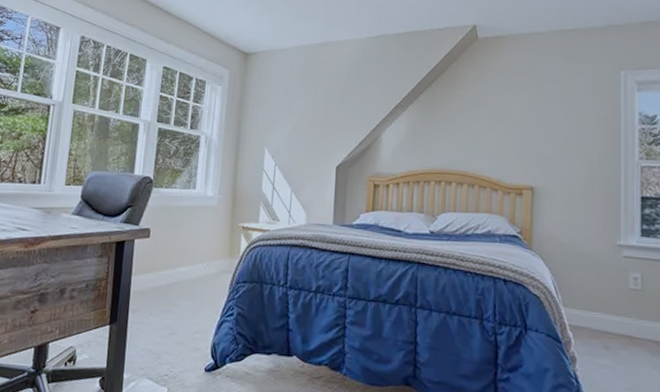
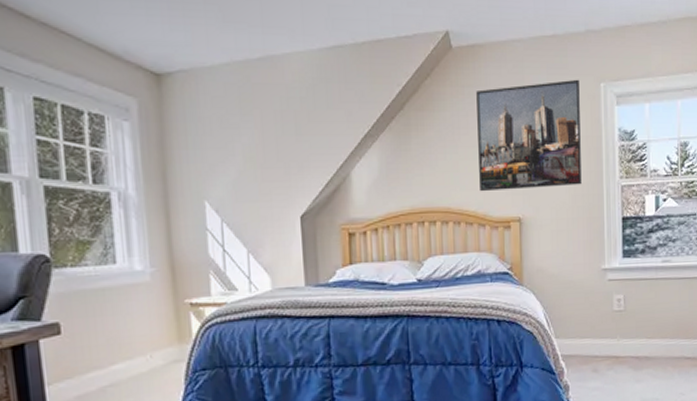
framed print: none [495,67,598,162] -> present [476,79,582,192]

